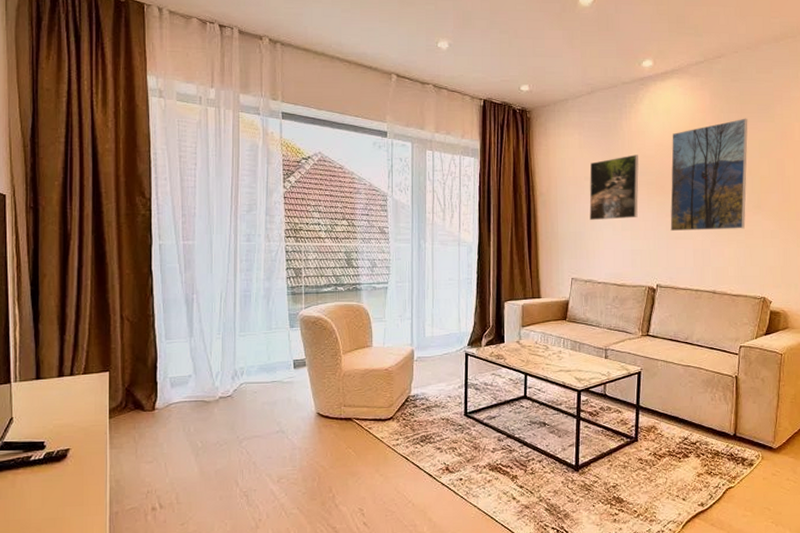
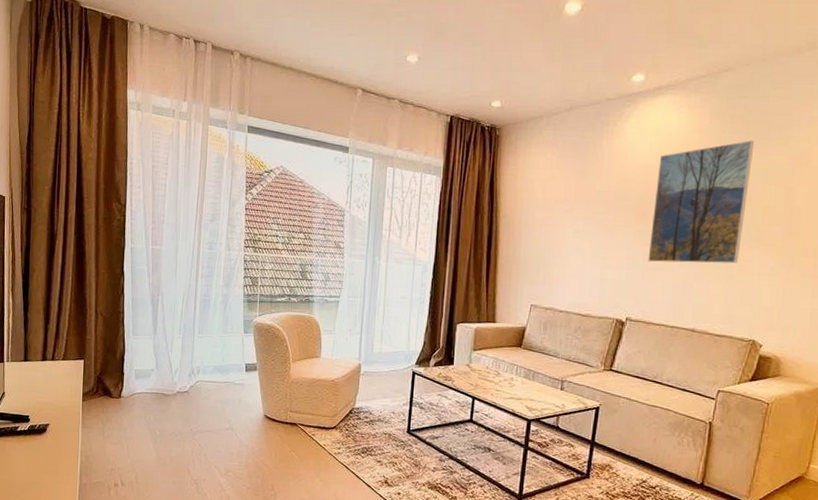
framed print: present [589,155,639,221] -> none [556,177,618,246]

